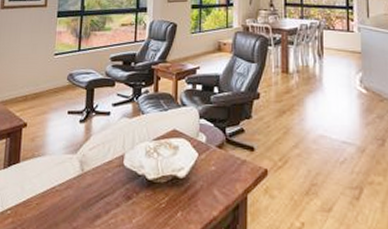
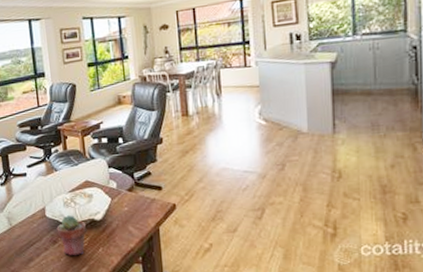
potted succulent: none [133,167,167,219] -> present [56,215,87,256]

